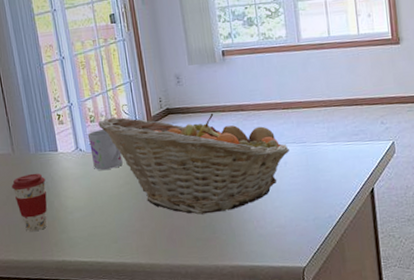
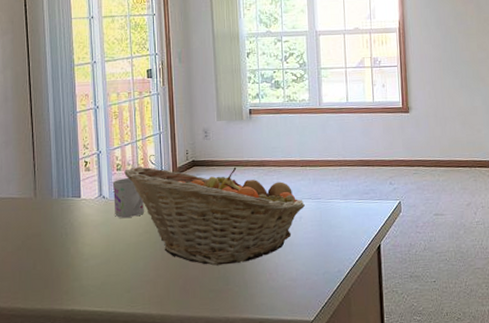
coffee cup: present [11,173,47,232] -> none [29,218,65,279]

